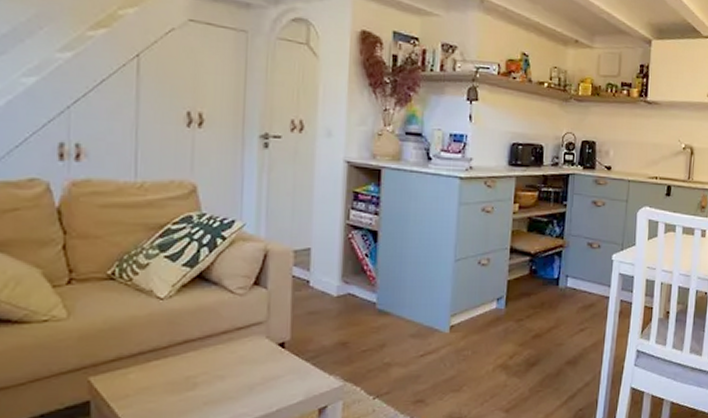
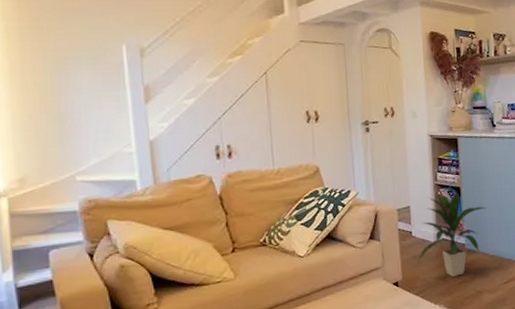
indoor plant: none [313,235,408,342] -> present [418,191,487,277]

